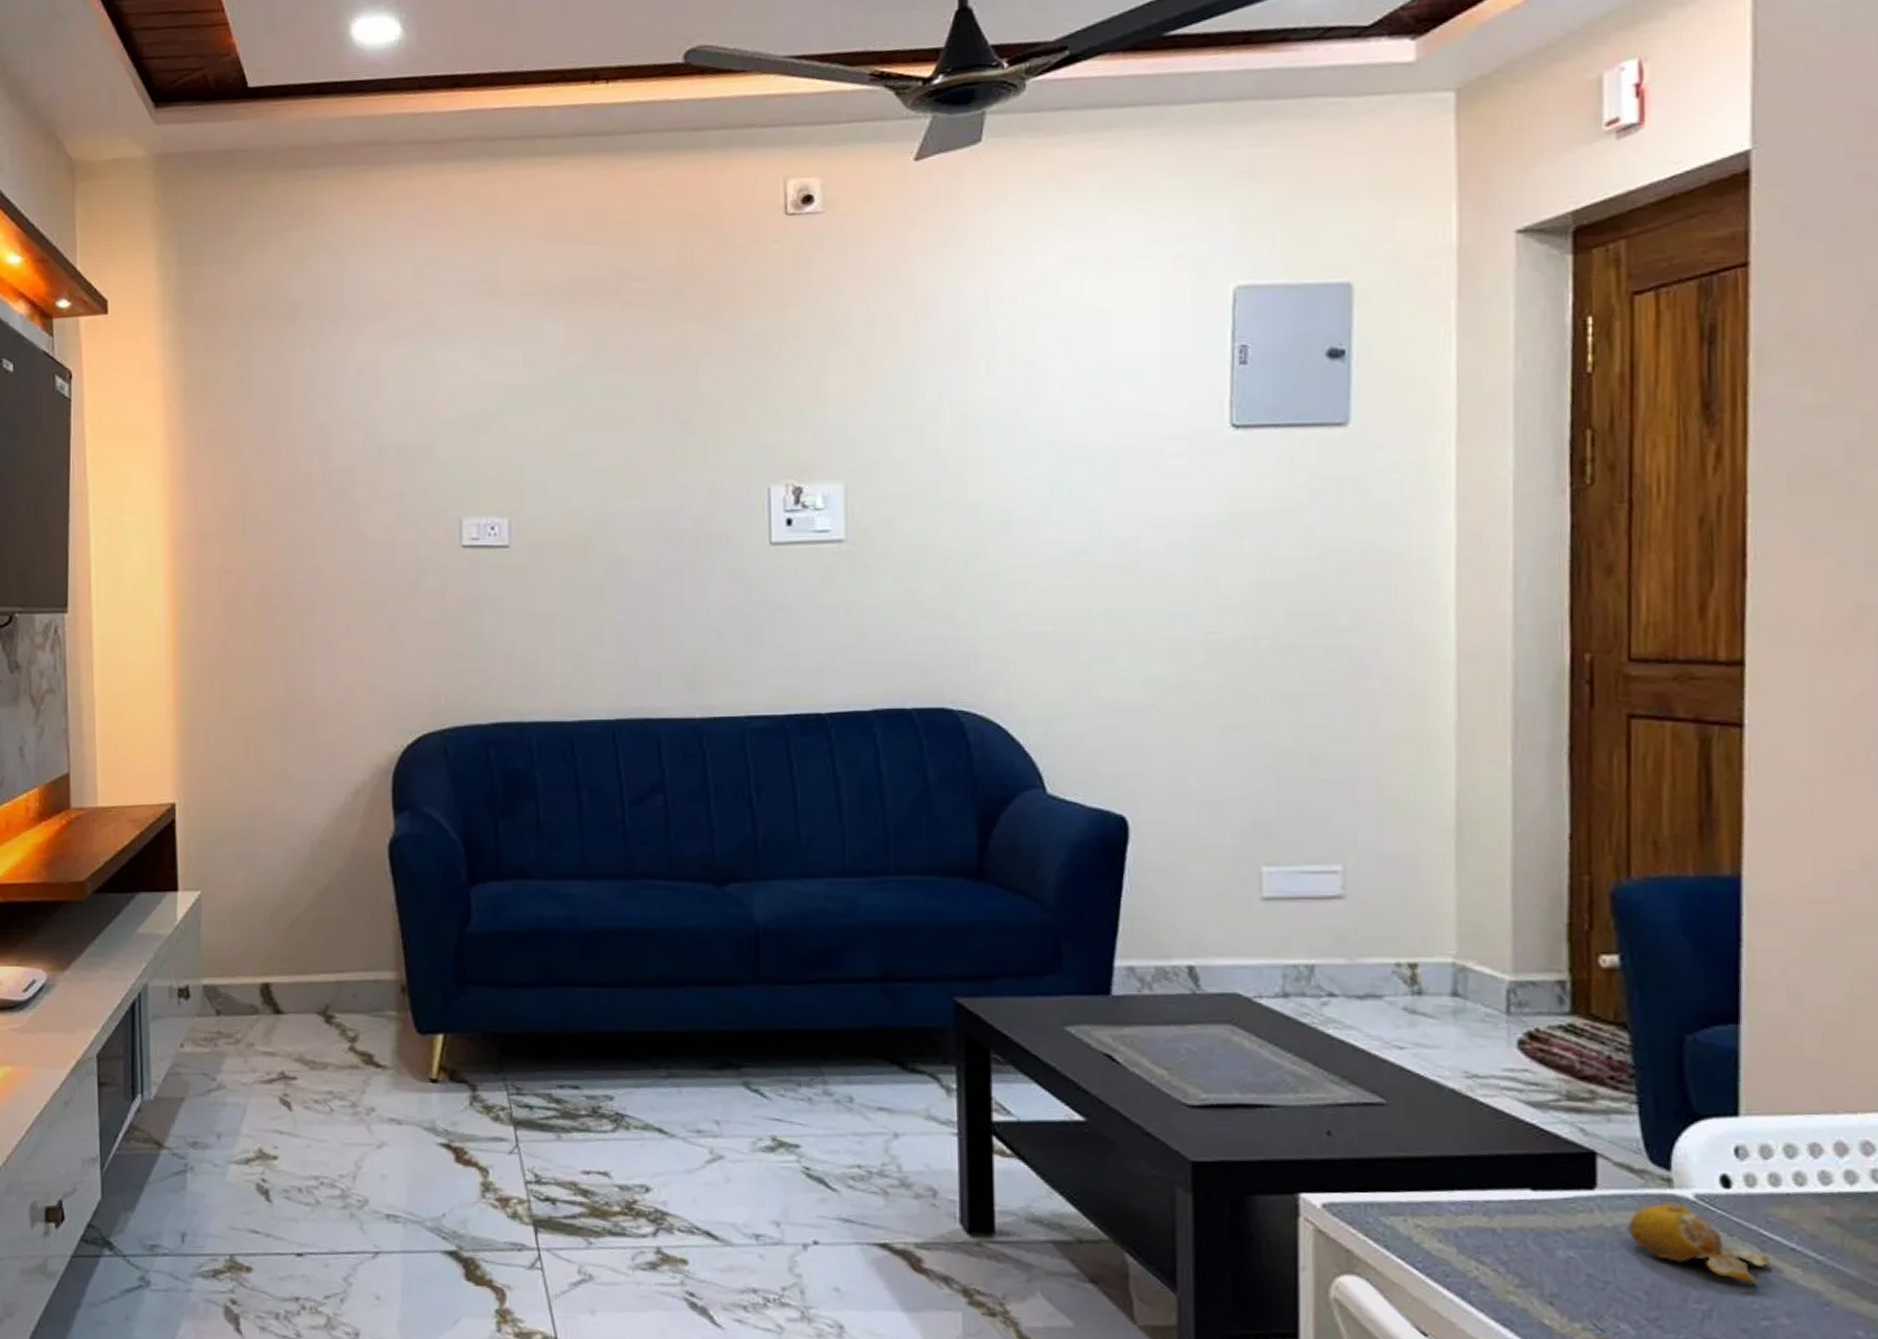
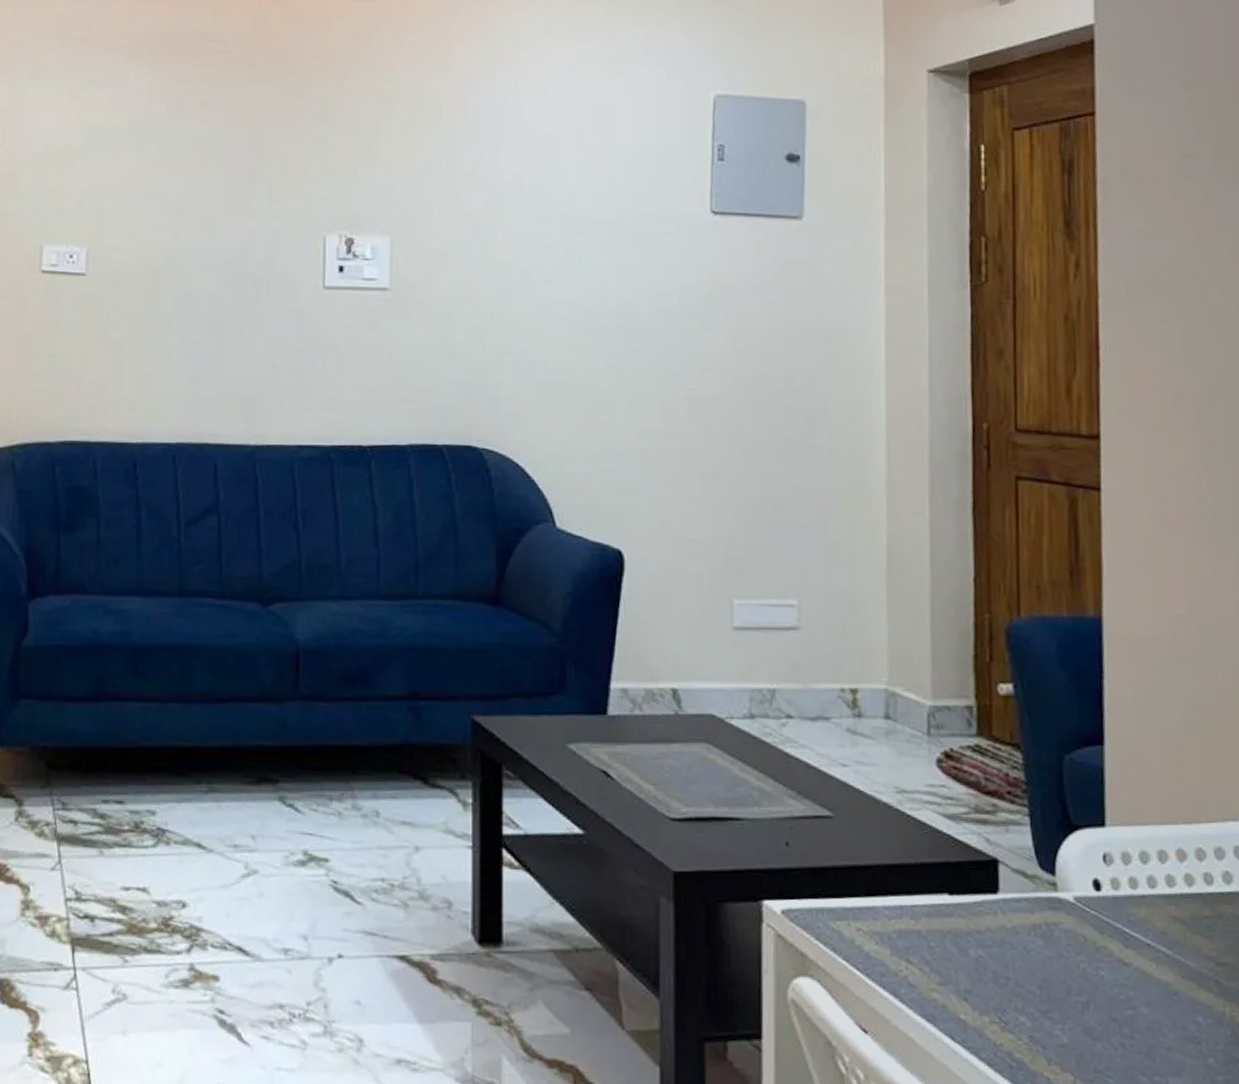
fruit: present [1626,1203,1770,1284] -> none [1023,905,1132,977]

